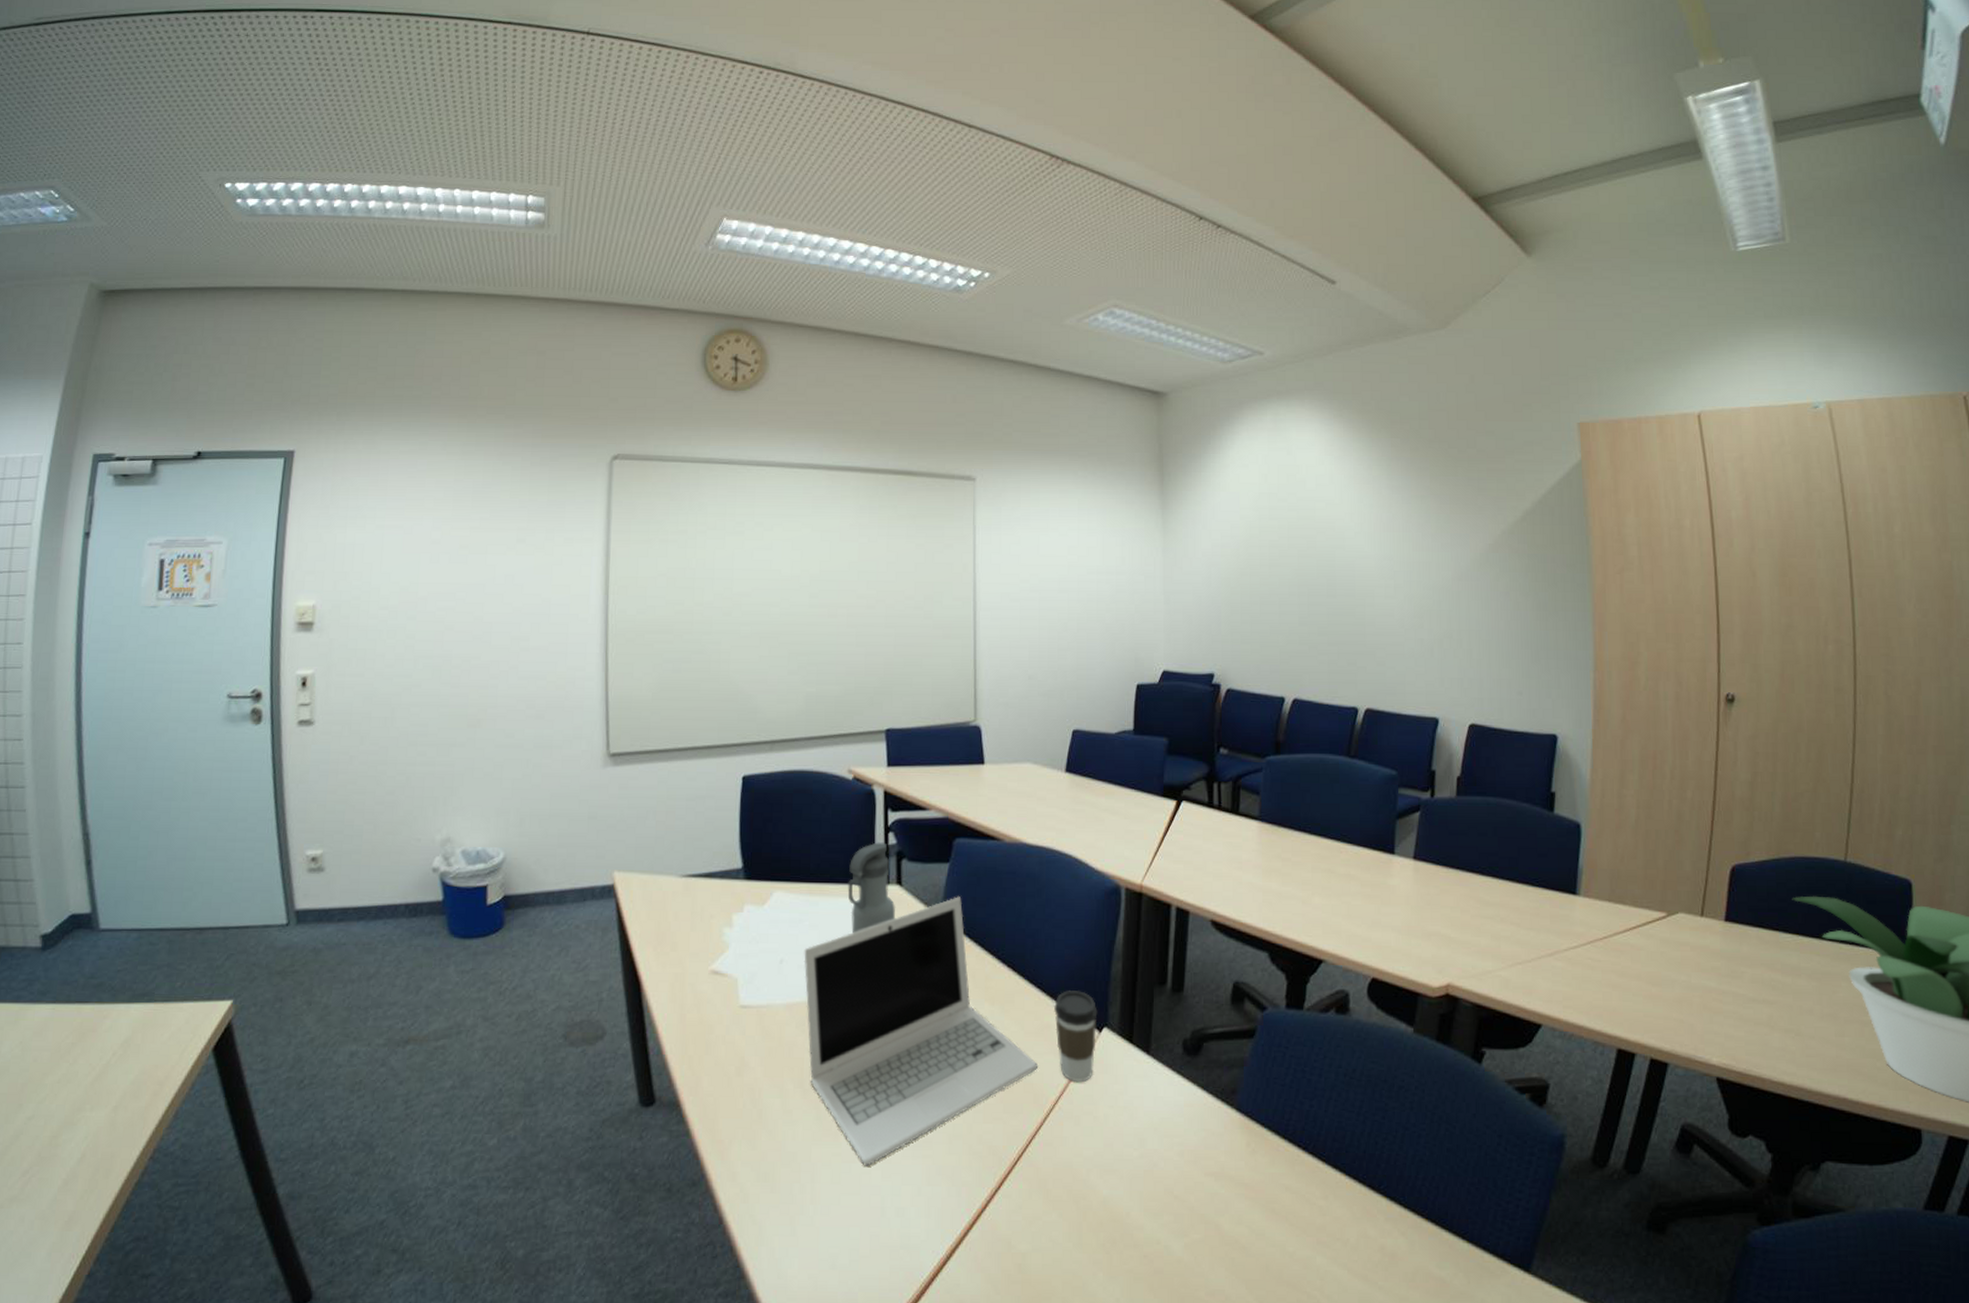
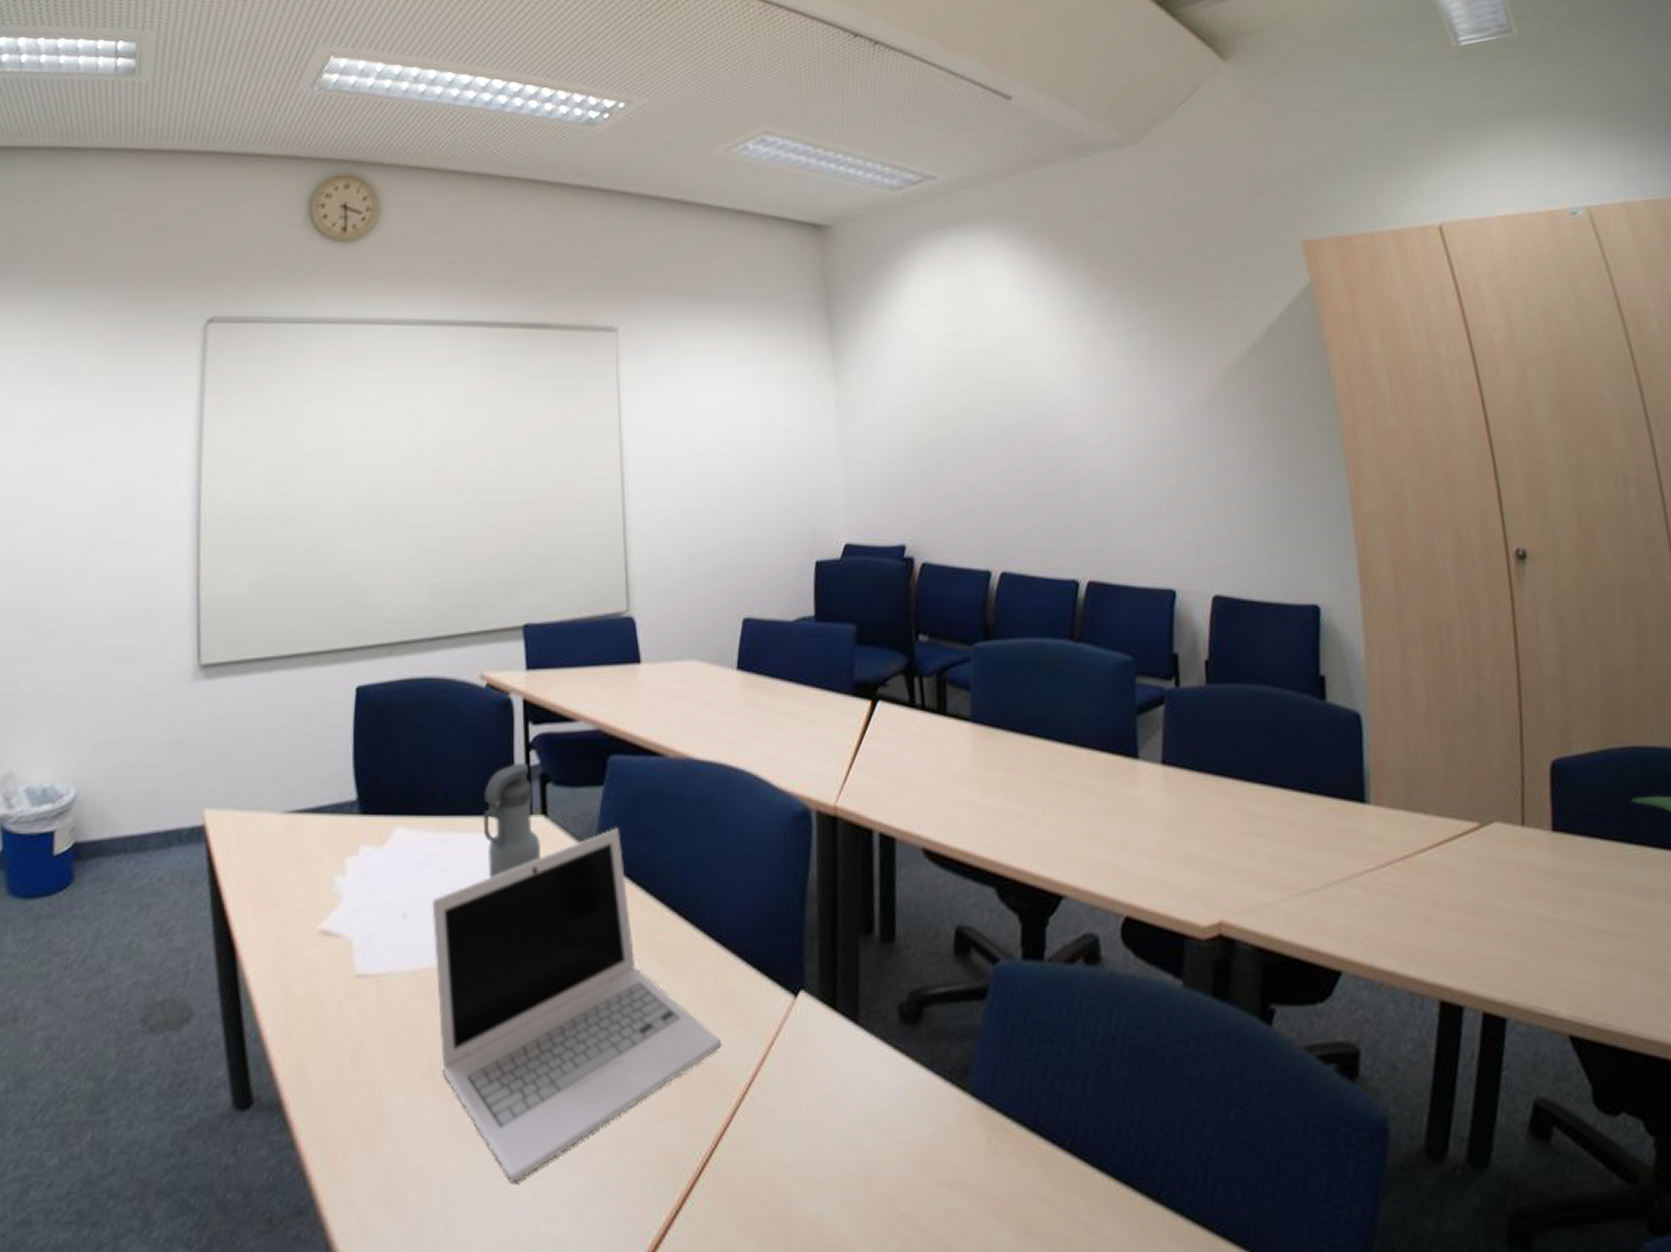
coffee cup: present [1053,990,1098,1083] -> none [736,944,792,1064]

